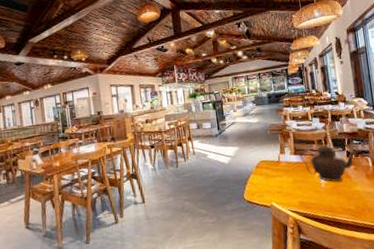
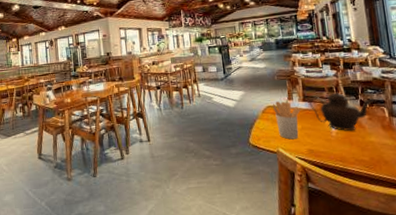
utensil holder: none [265,155,292,193] -> present [272,101,301,140]

